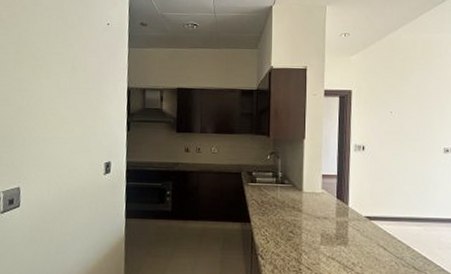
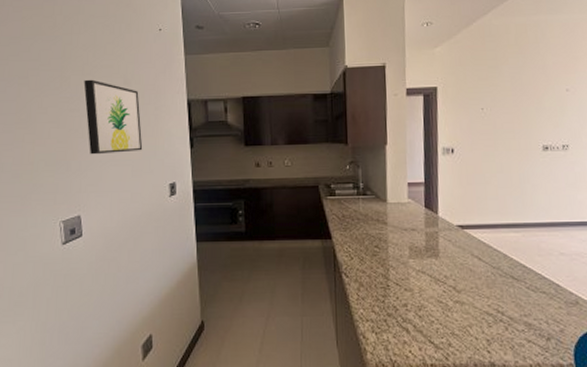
wall art: none [34,63,84,132] -> present [83,79,143,155]

